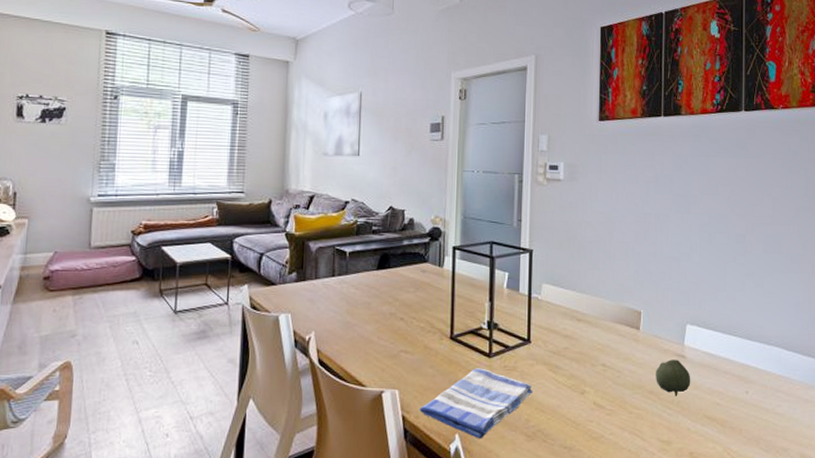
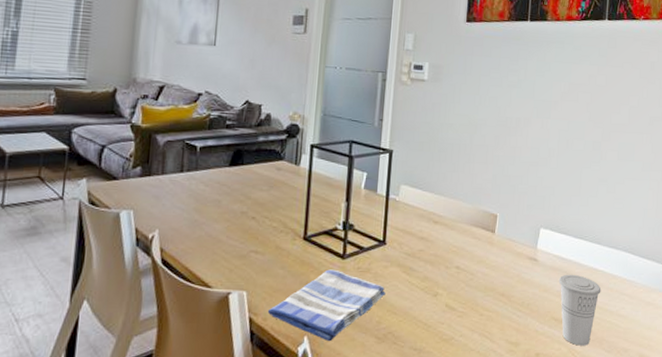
fruit: present [656,360,691,397] -> none [508,263,542,299]
cup: none [709,371,755,445] -> present [558,274,601,346]

